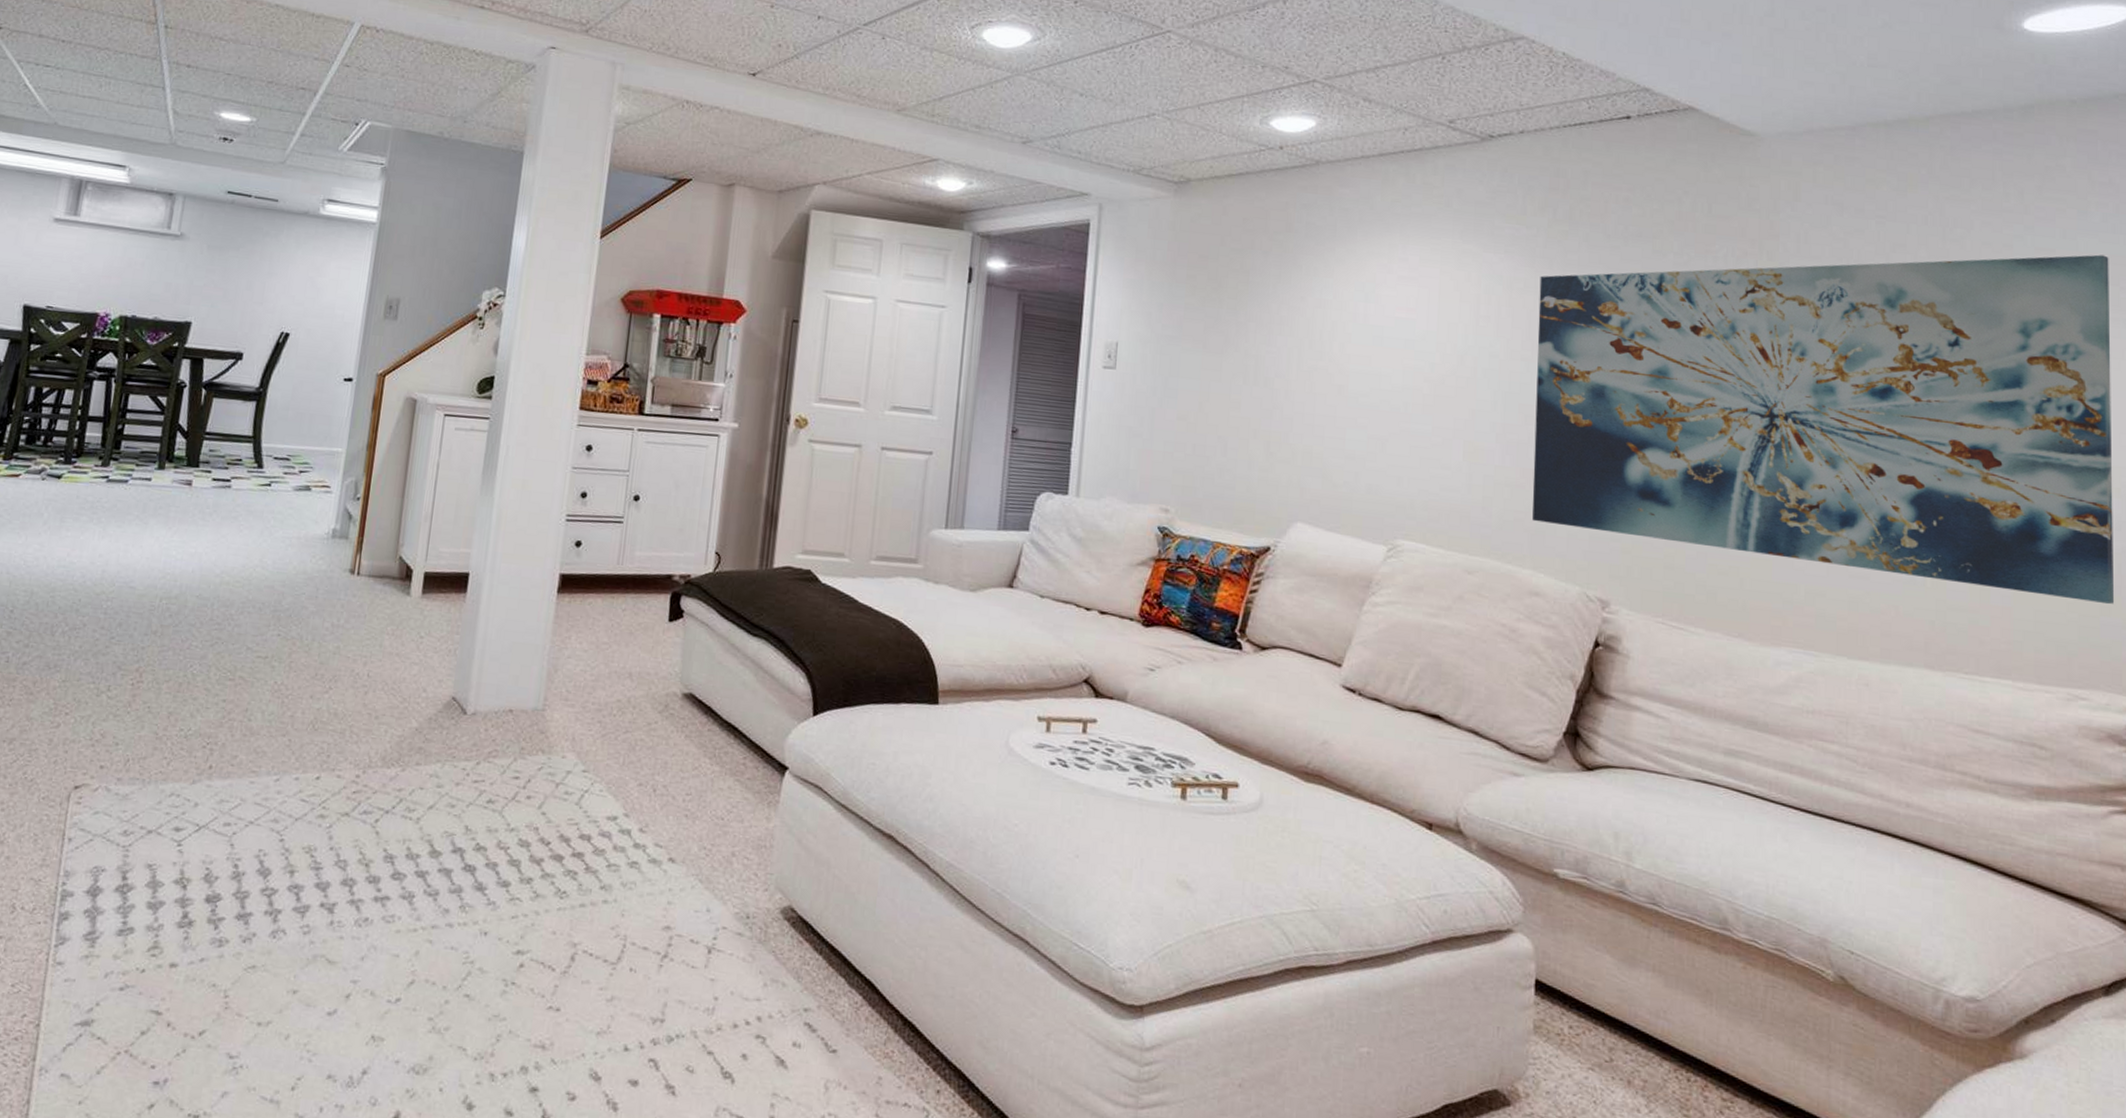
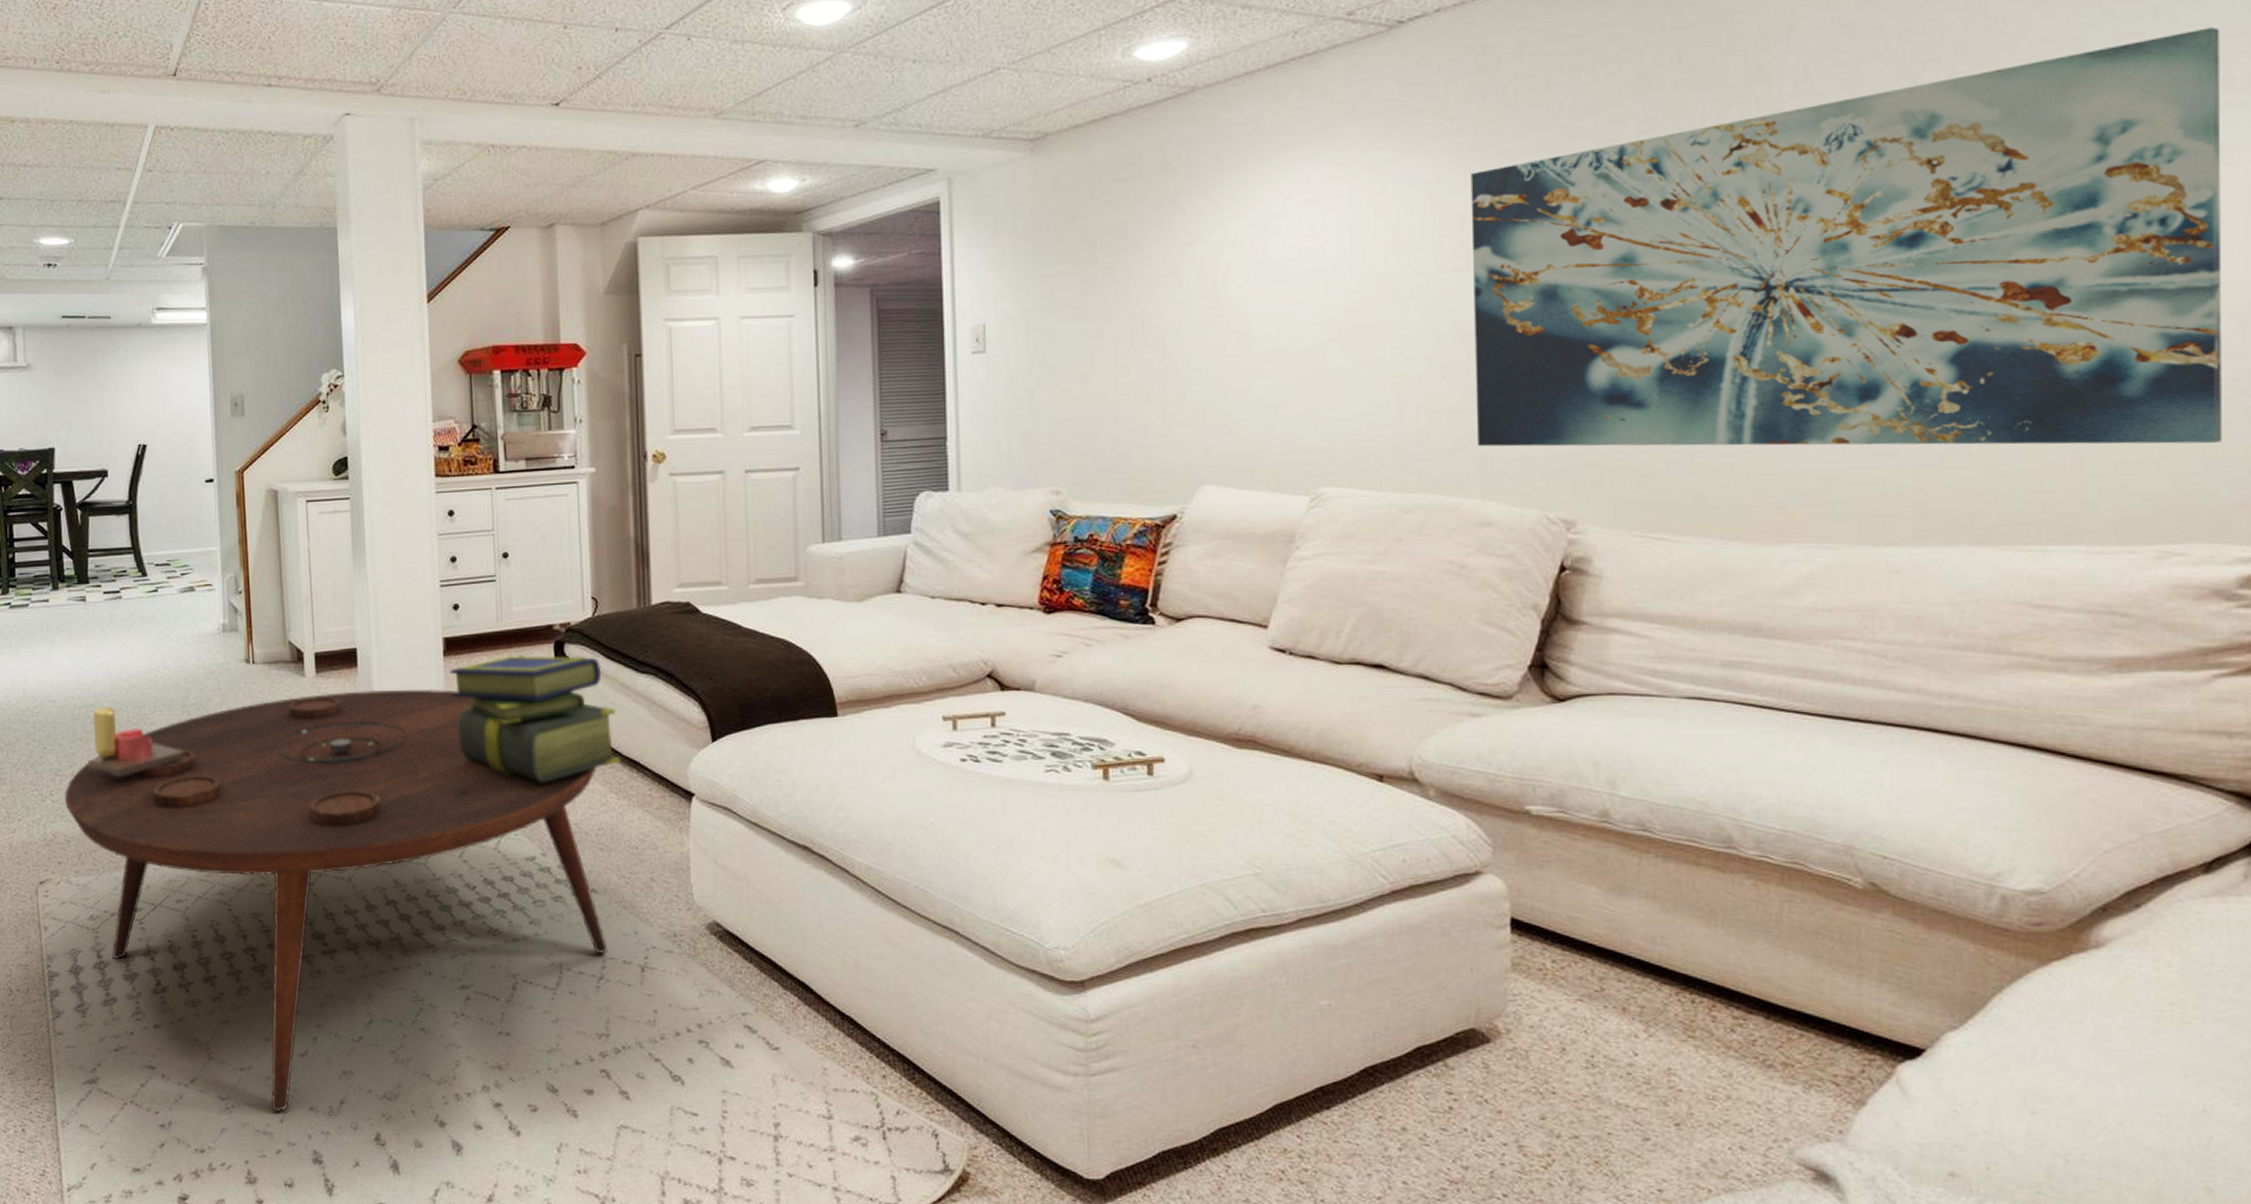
coffee table: none [122,615,696,1079] -> present [64,688,608,1113]
candle: none [156,600,265,679] -> present [88,706,184,777]
stack of books: none [558,601,724,738] -> present [450,655,620,782]

